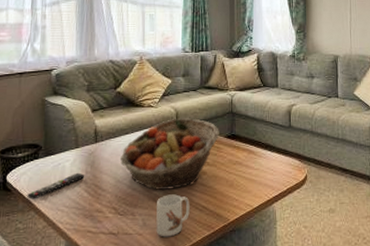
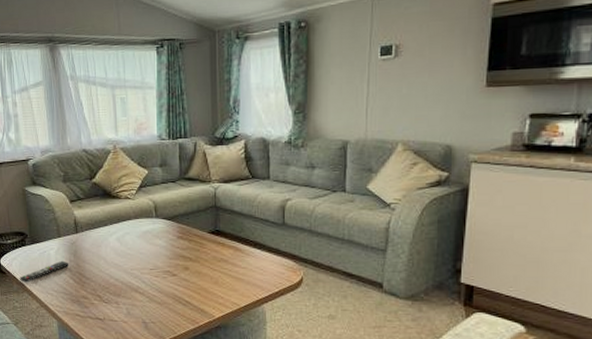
fruit basket: present [120,118,219,190] -> none [101,212,202,282]
mug: present [156,194,190,237] -> none [140,287,173,327]

